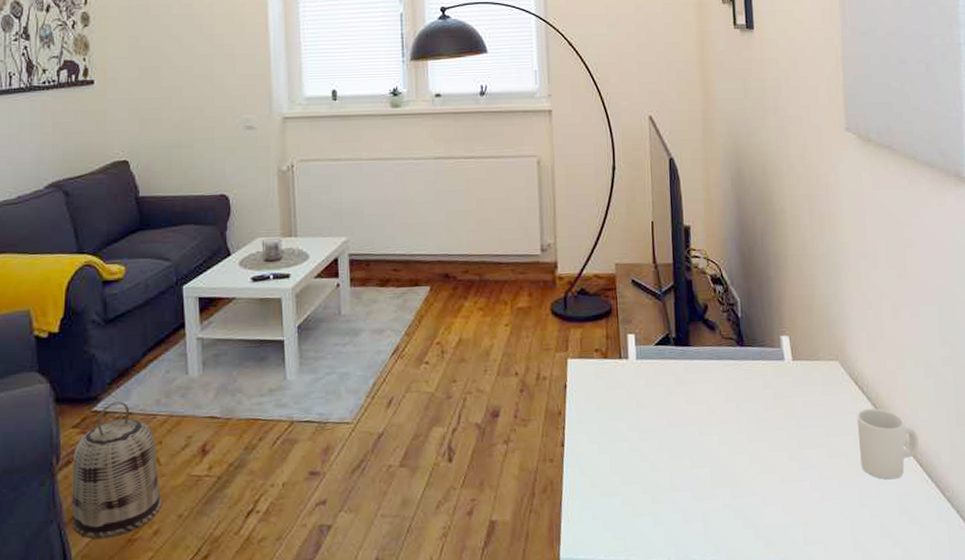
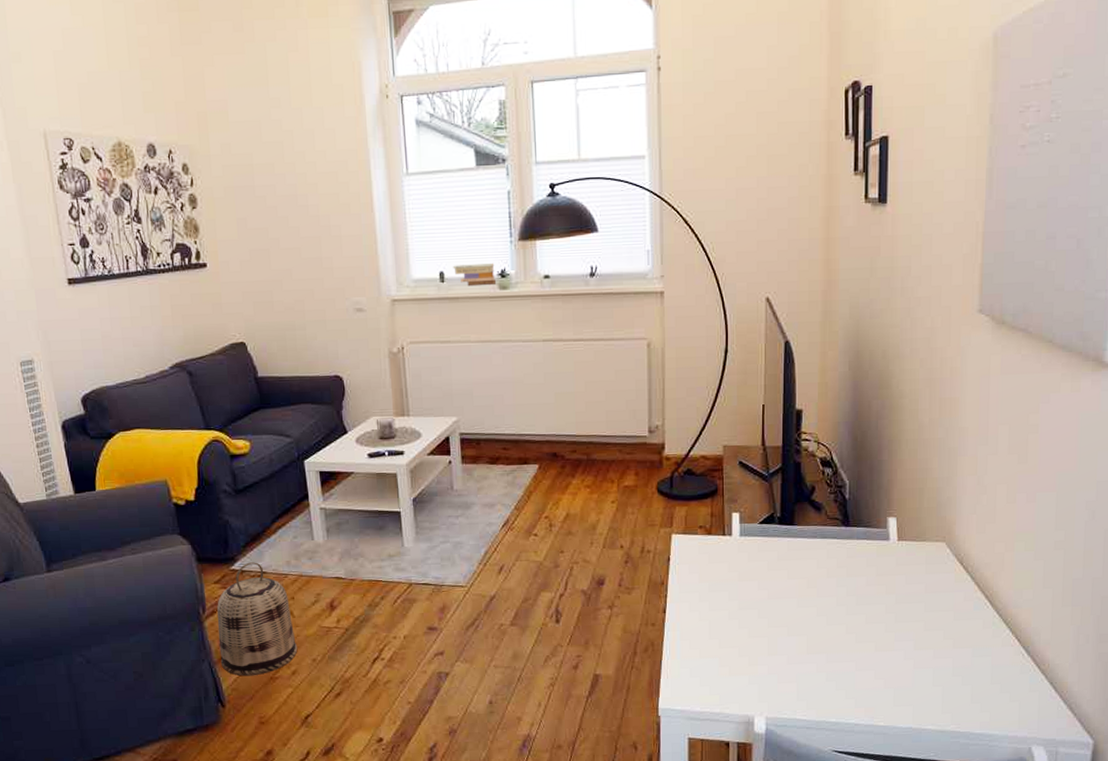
books: none [345,81,389,105] -> present [452,262,497,287]
mug: present [856,408,919,480] -> none [957,587,1020,652]

